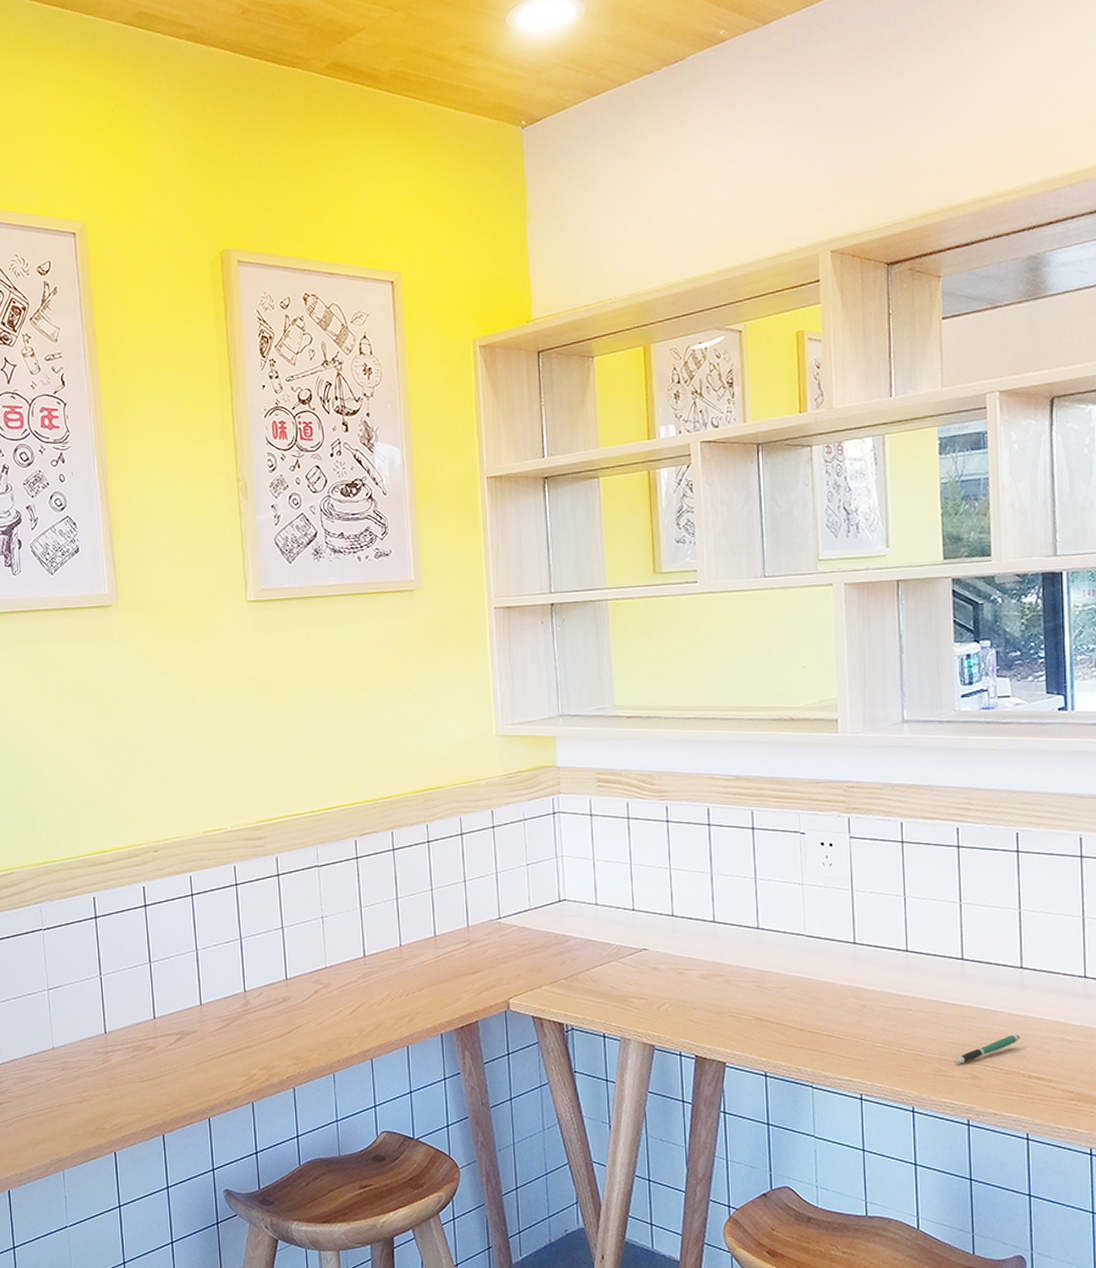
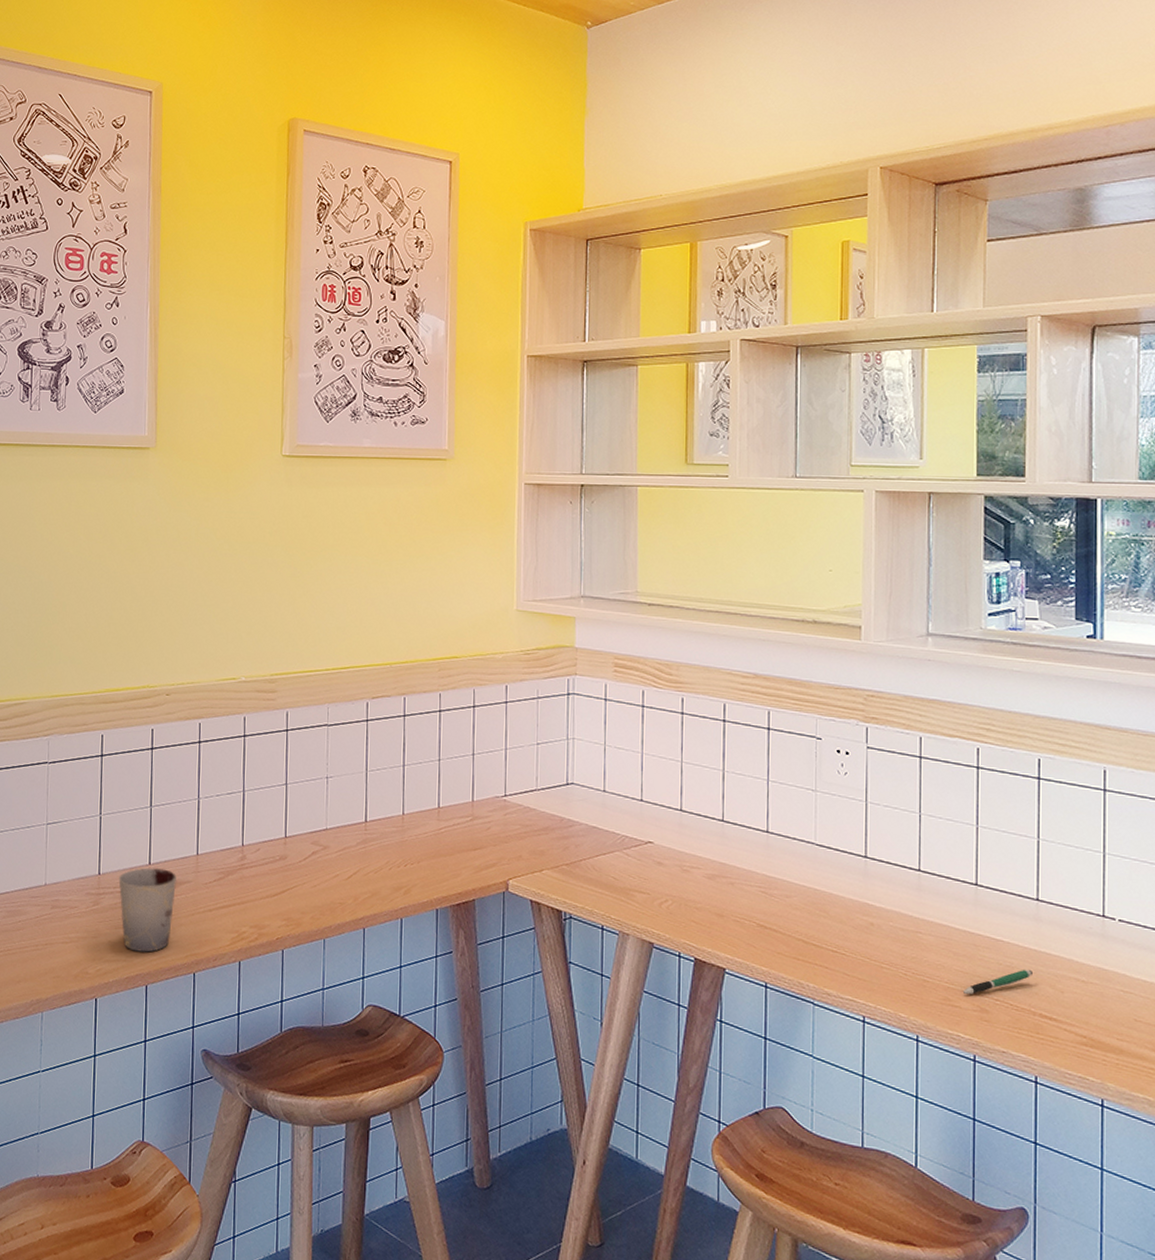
cup: none [125,1021,183,1104] -> present [118,867,176,952]

